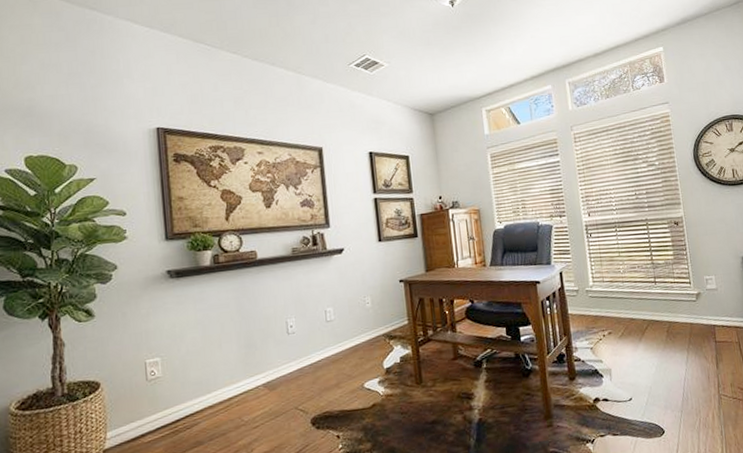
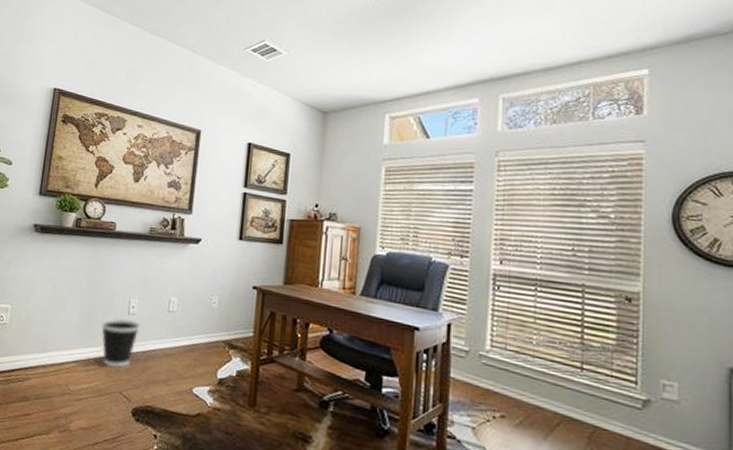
wastebasket: none [262,339,302,387] -> present [101,318,140,368]

